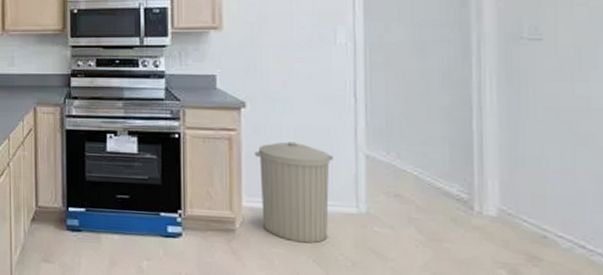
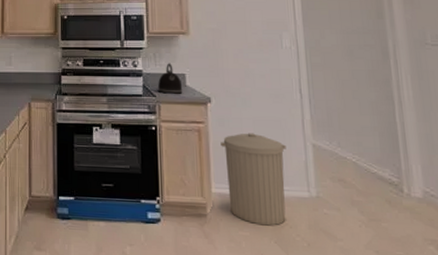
kettle: none [182,62,212,98] -> present [157,63,183,94]

